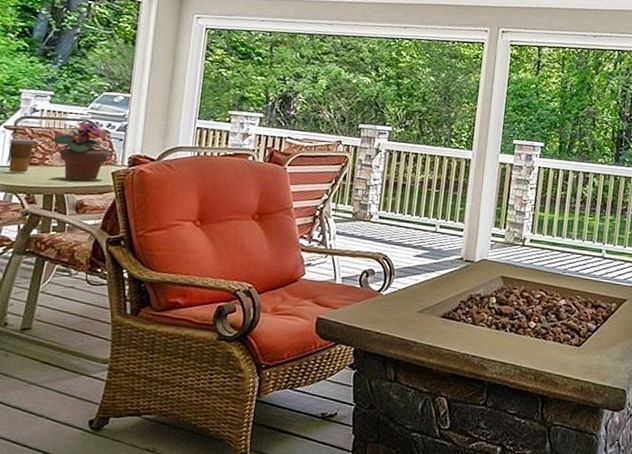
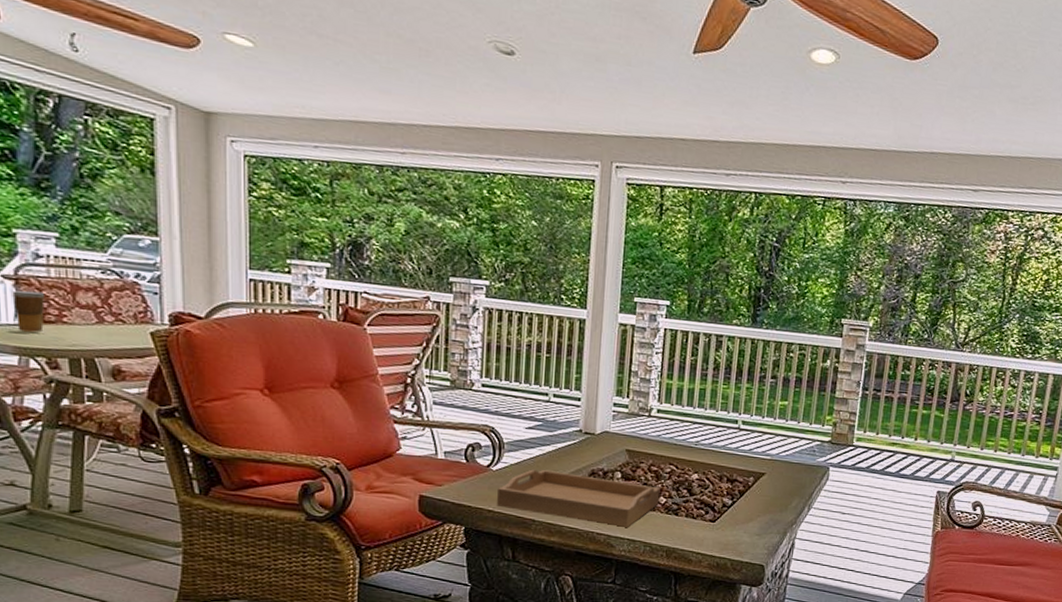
potted flower: present [53,122,111,182] -> none [68,271,145,343]
serving tray: none [383,294,531,352] -> present [496,469,661,528]

